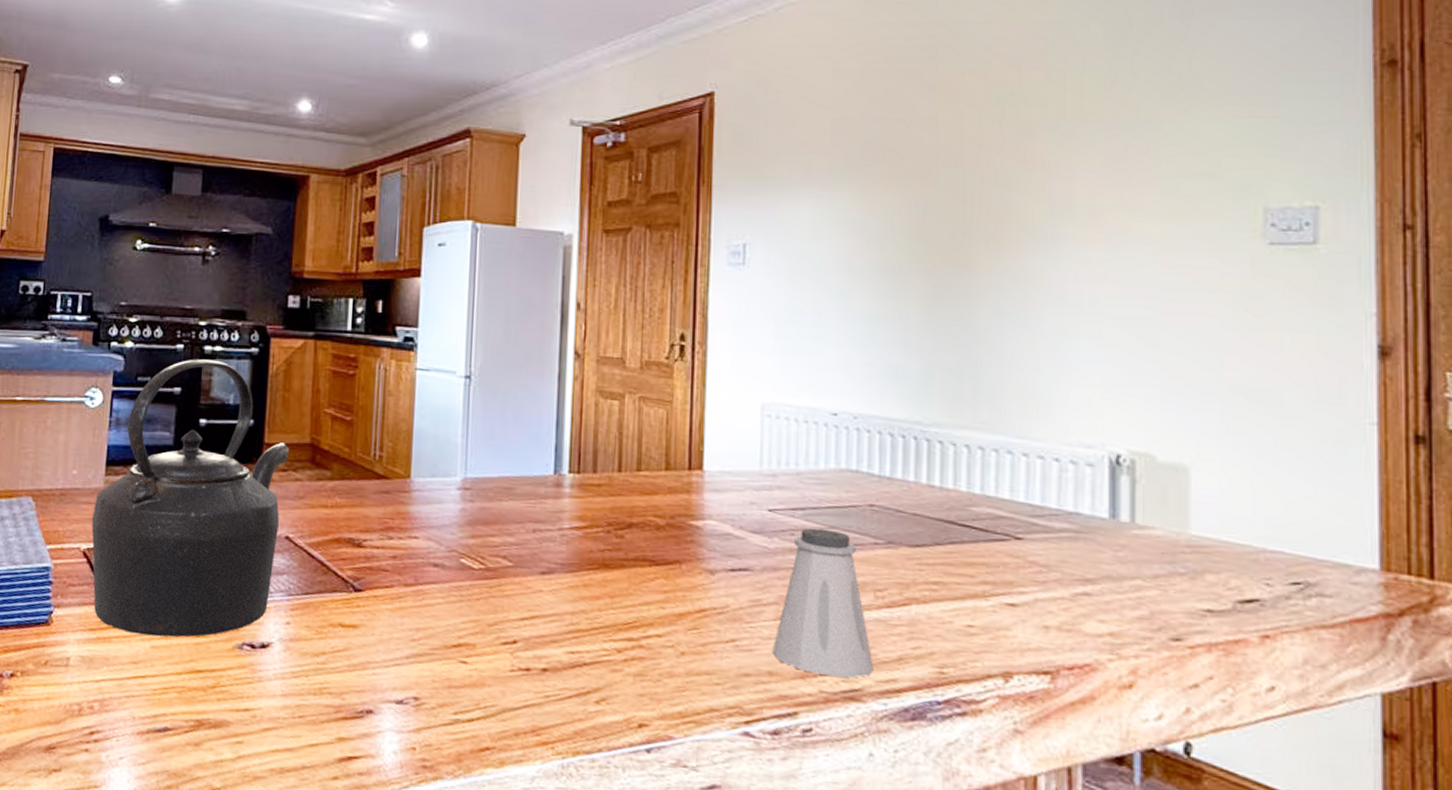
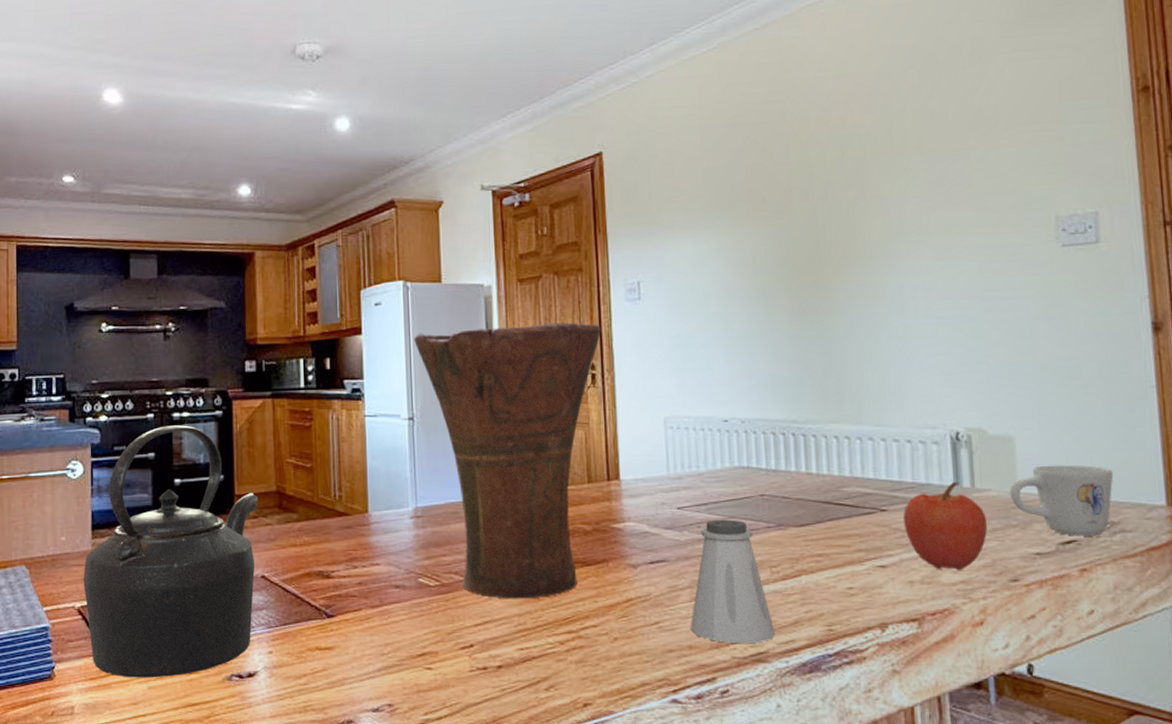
vase: none [478,281,696,596] -> present [413,322,601,599]
apple: none [1043,514,1148,620] -> present [903,482,988,570]
mug: none [1178,505,1314,597] -> present [1009,464,1114,536]

